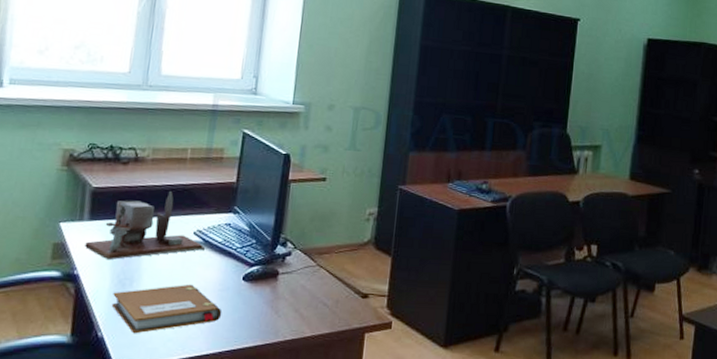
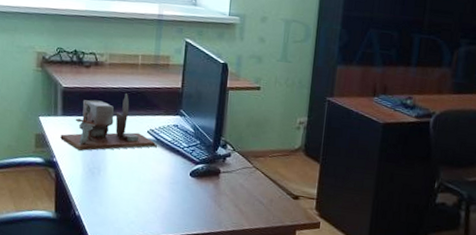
notebook: present [111,284,222,334] -> none [84,176,174,215]

